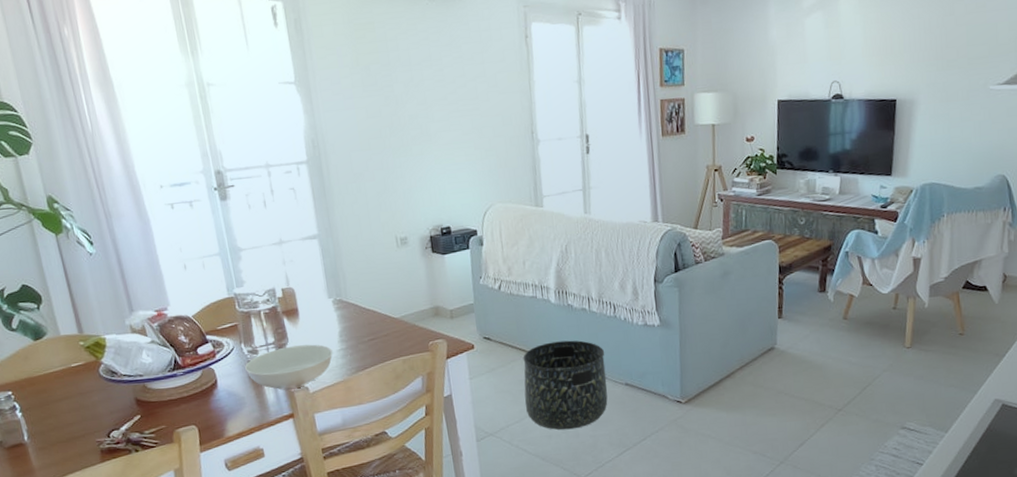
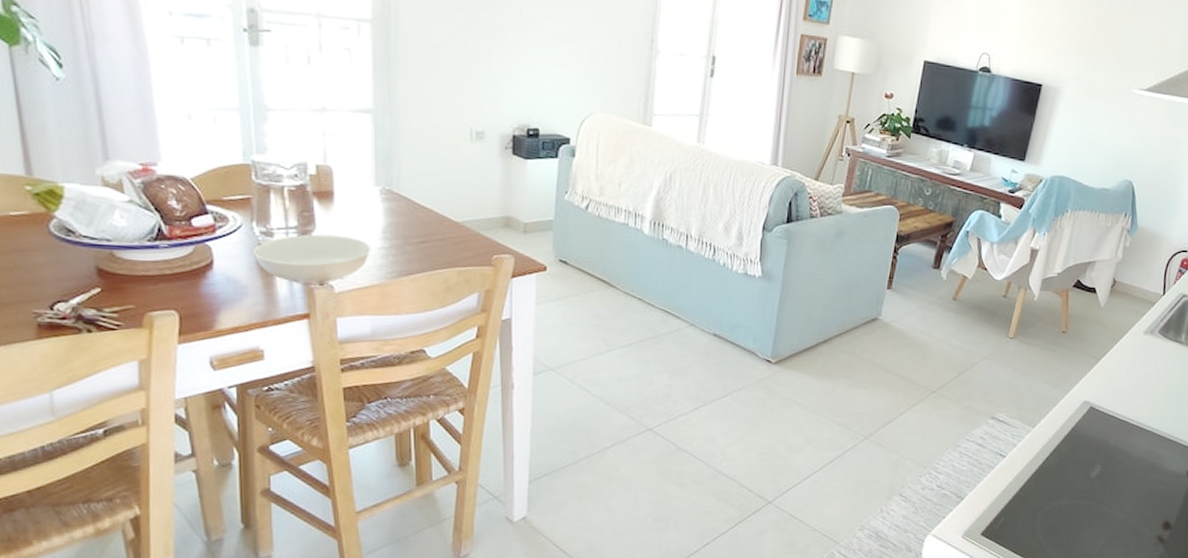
basket: present [523,340,608,430] -> none [596,277,696,375]

